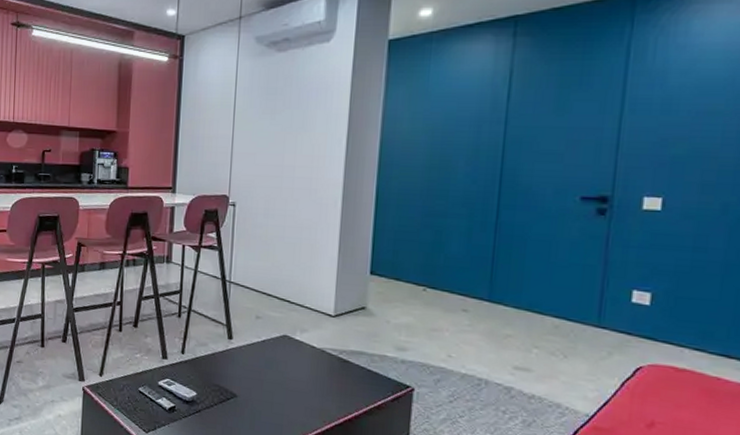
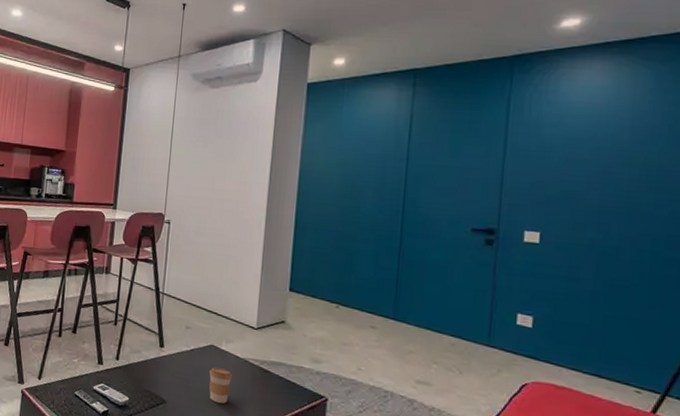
coffee cup: none [282,358,308,397] -> present [209,367,232,404]

